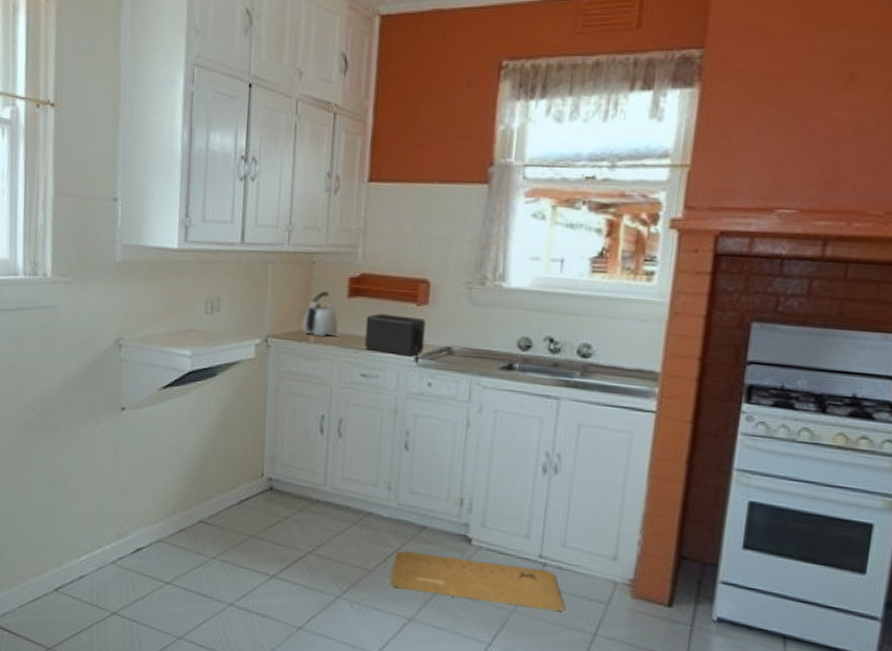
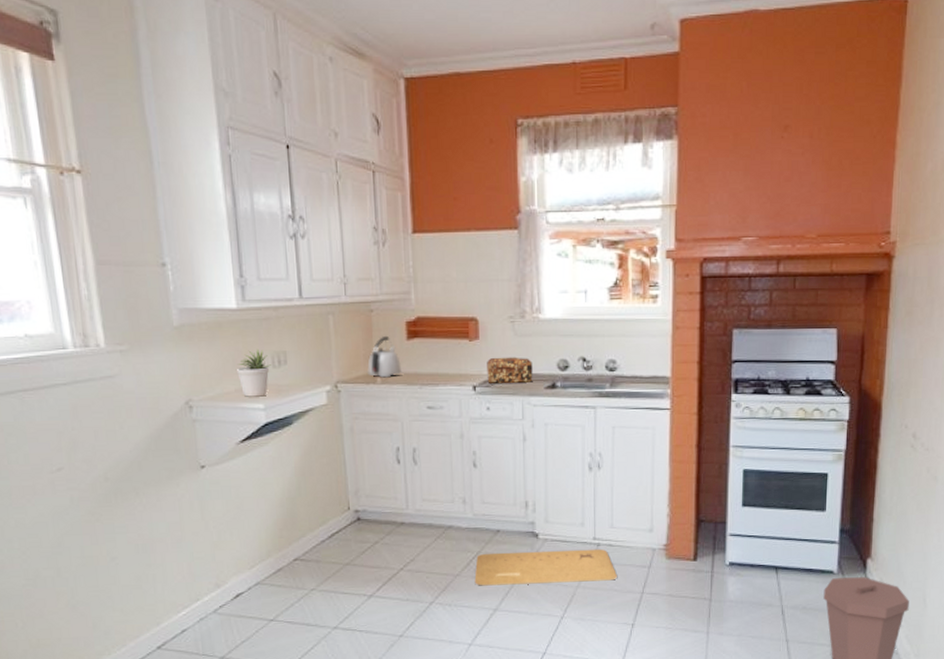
potted plant: none [168,292,204,343] -> present [236,348,271,397]
toaster: present [364,313,426,357] -> none [426,351,479,387]
bread loaf: none [432,326,488,360] -> present [487,357,533,383]

